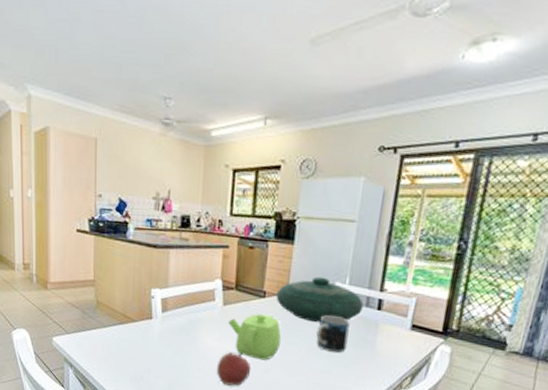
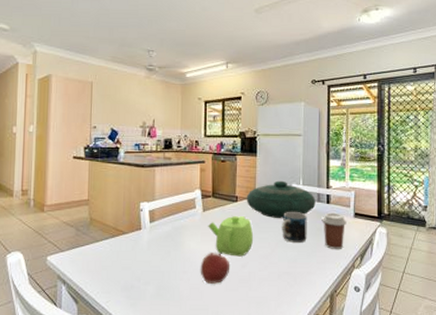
coffee cup: none [368,321,400,365] -> present [322,212,347,249]

